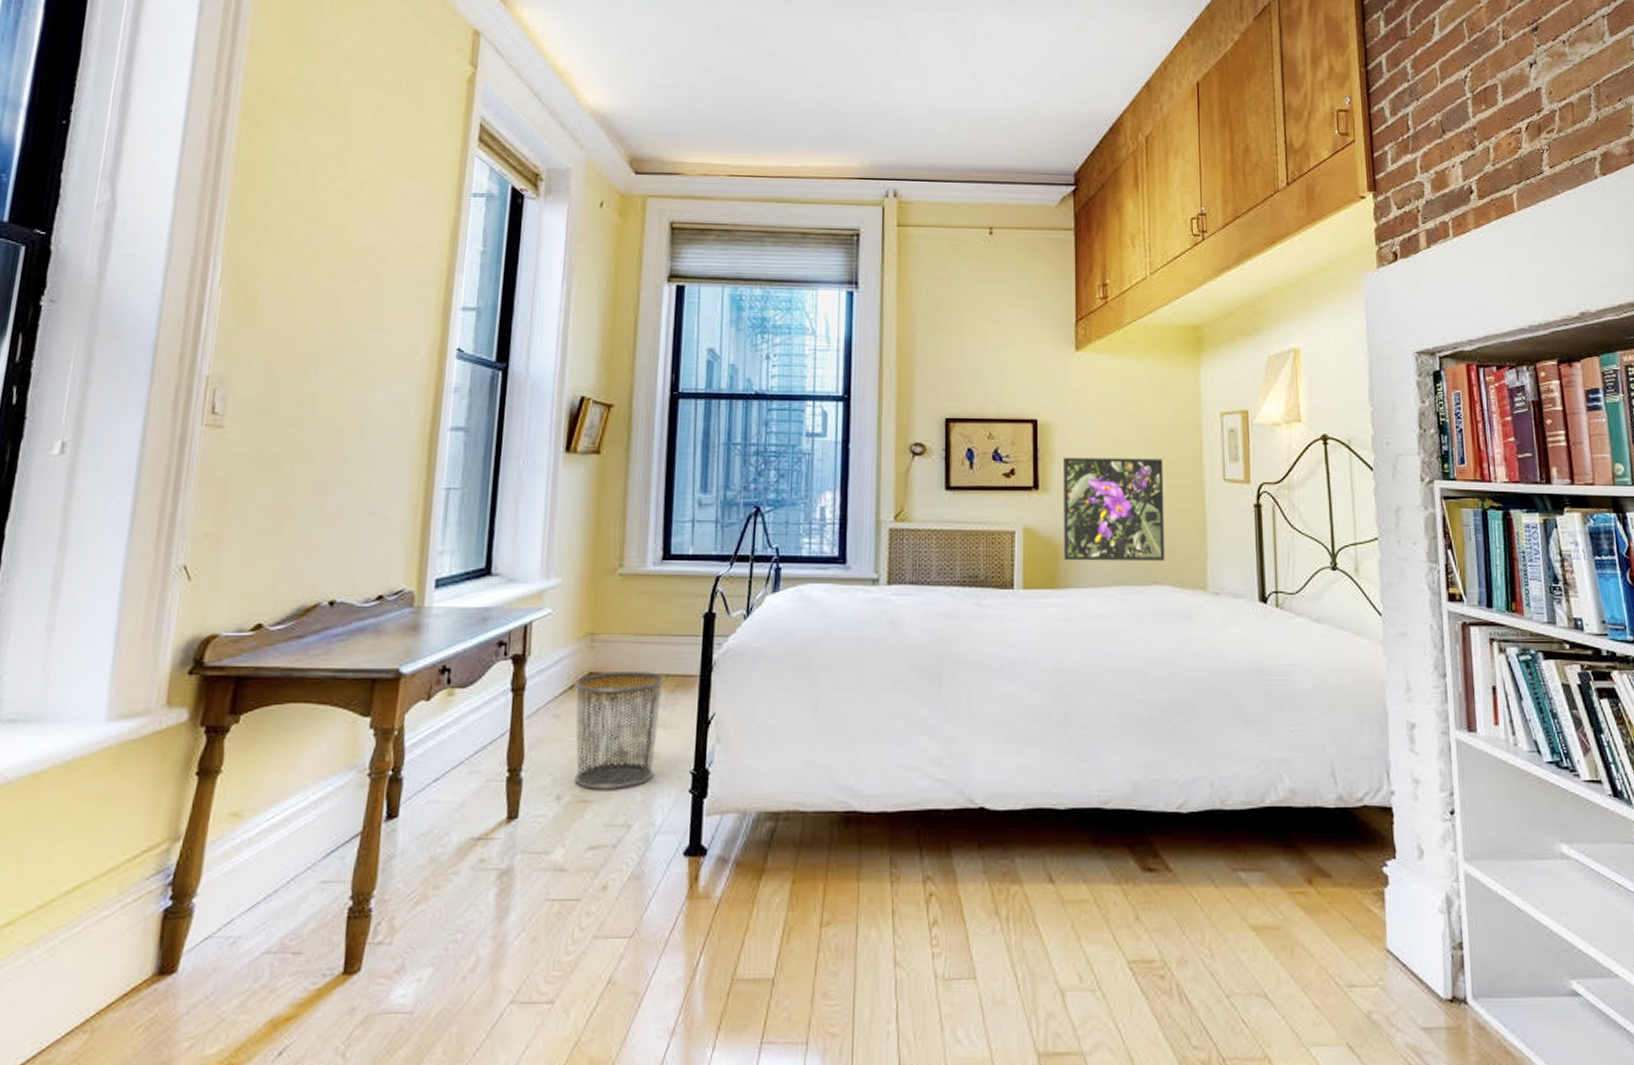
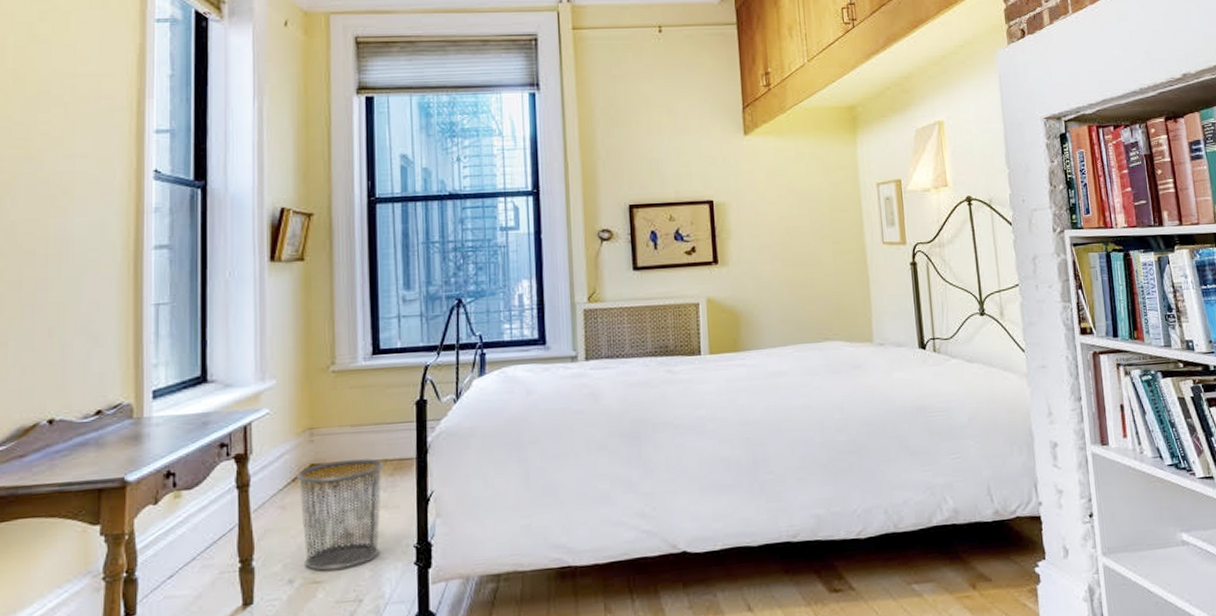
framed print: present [1062,457,1165,562] -> none [738,228,835,326]

